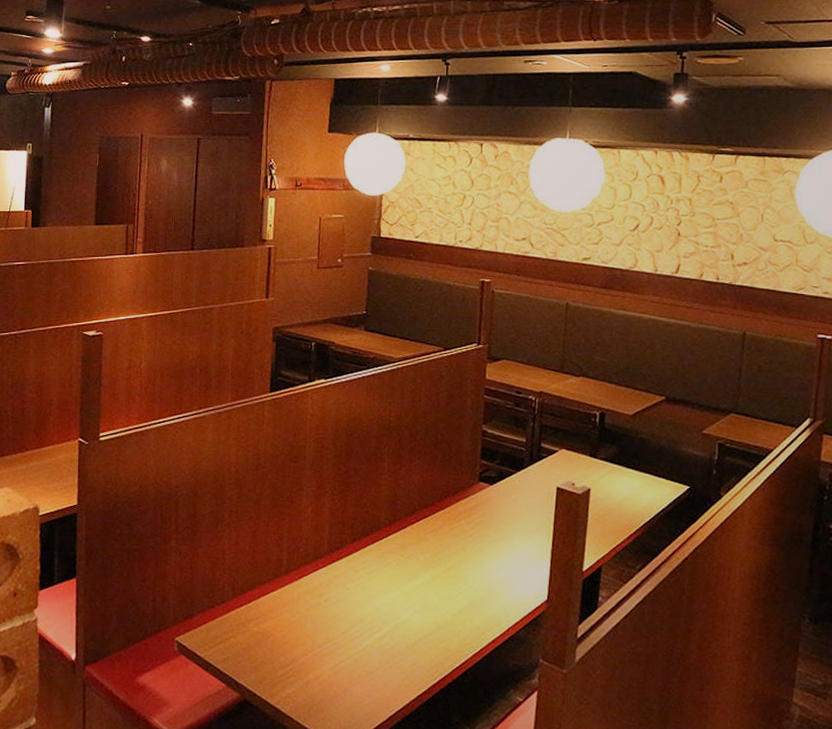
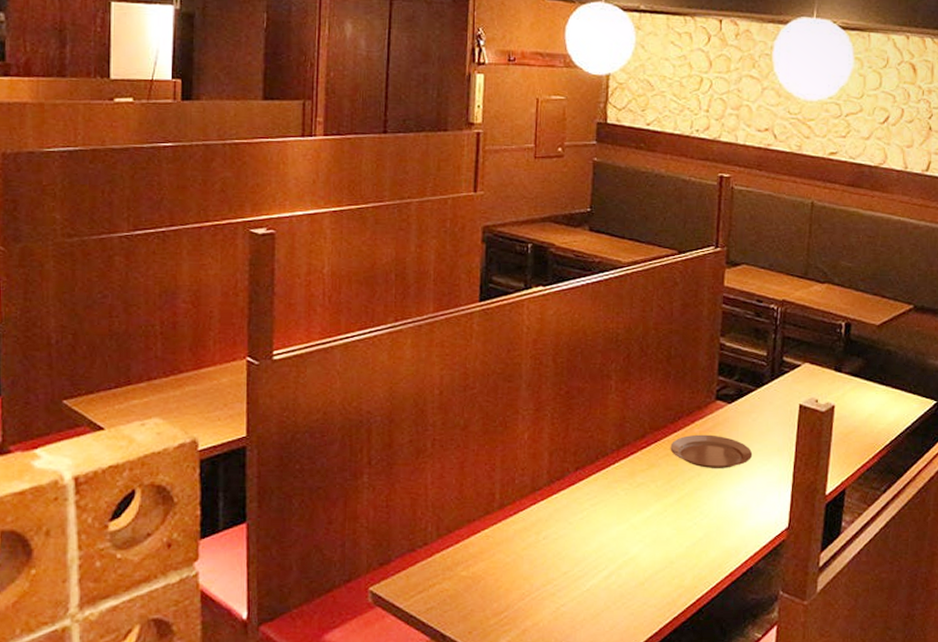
plate: none [437,512,513,544] -> present [670,434,753,468]

